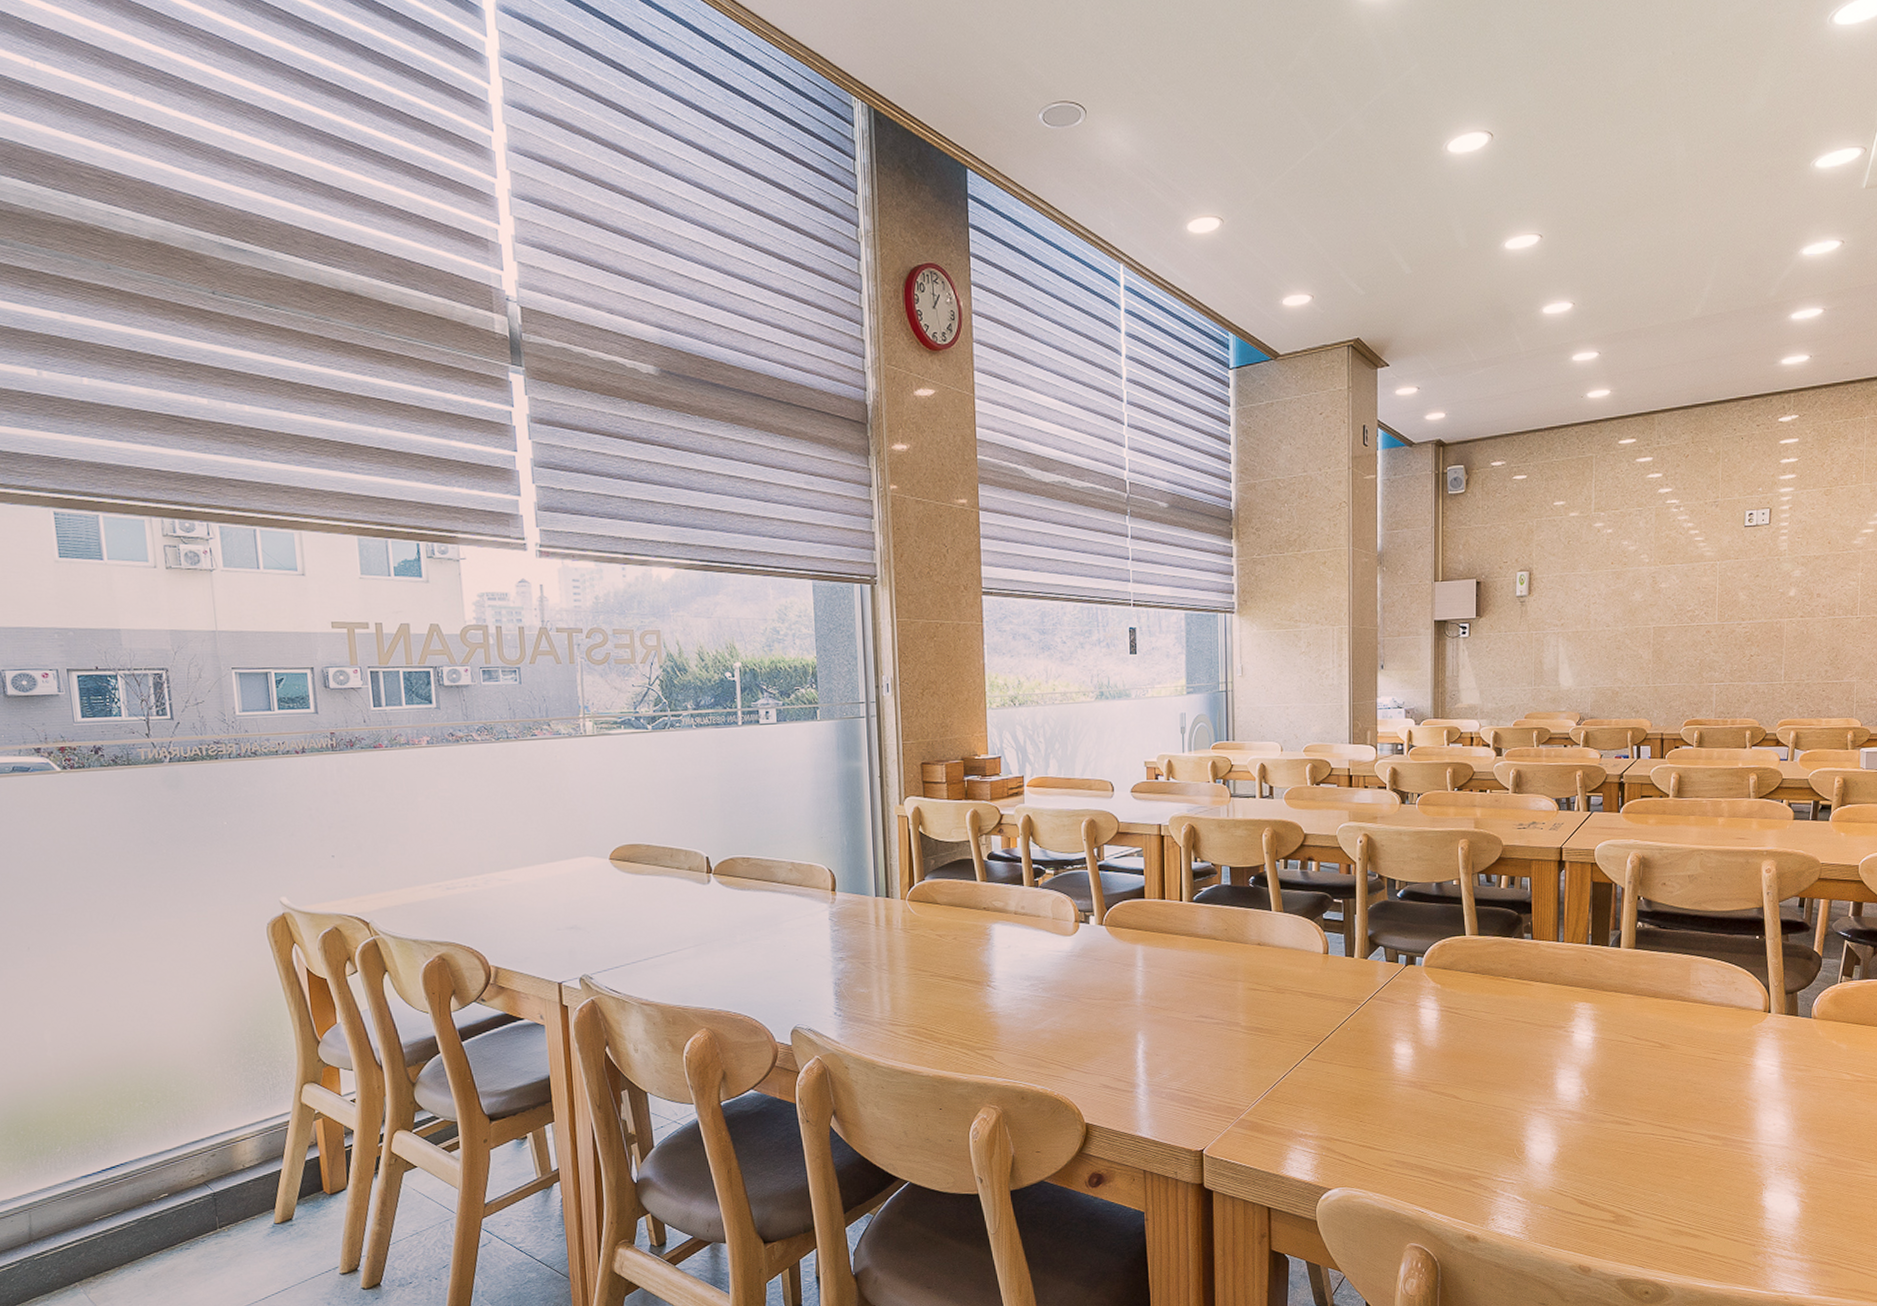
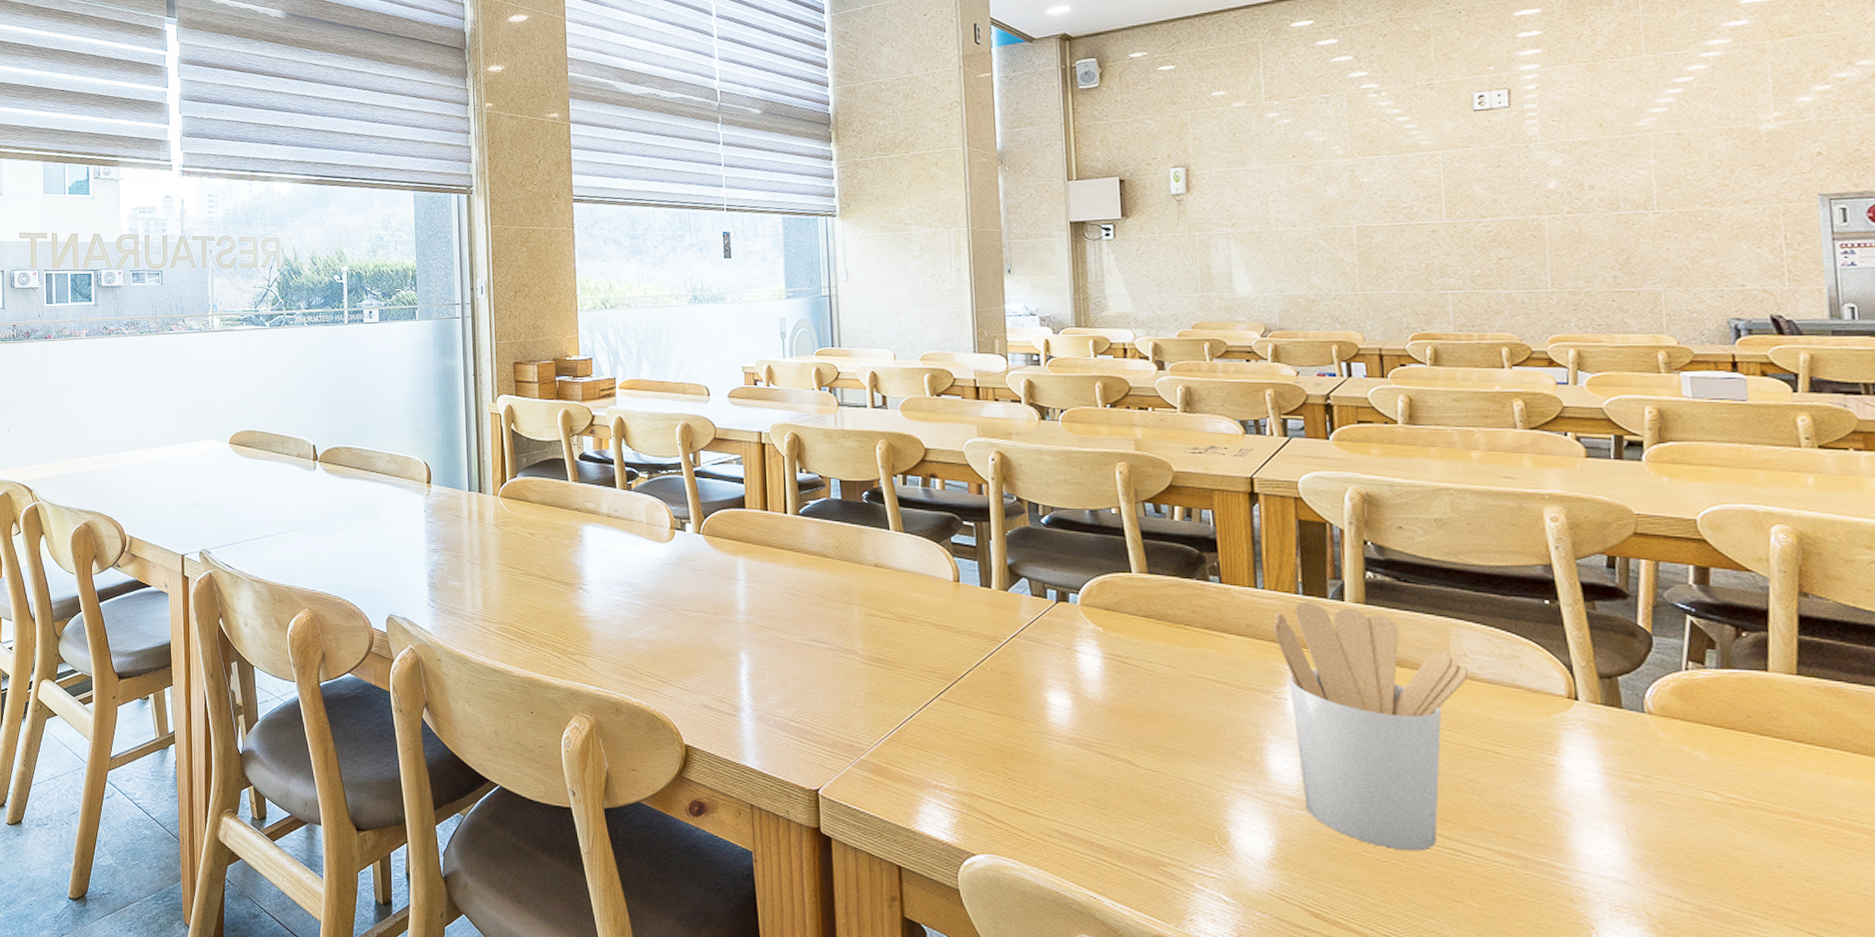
utensil holder: none [1569,950,1701,1143] -> present [1274,602,1469,851]

